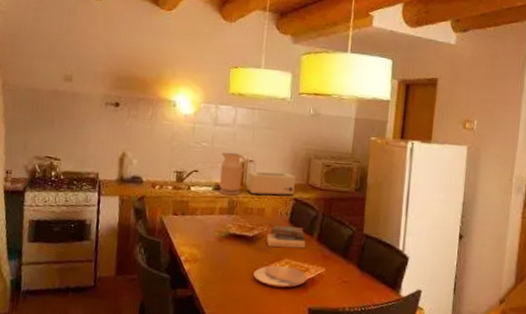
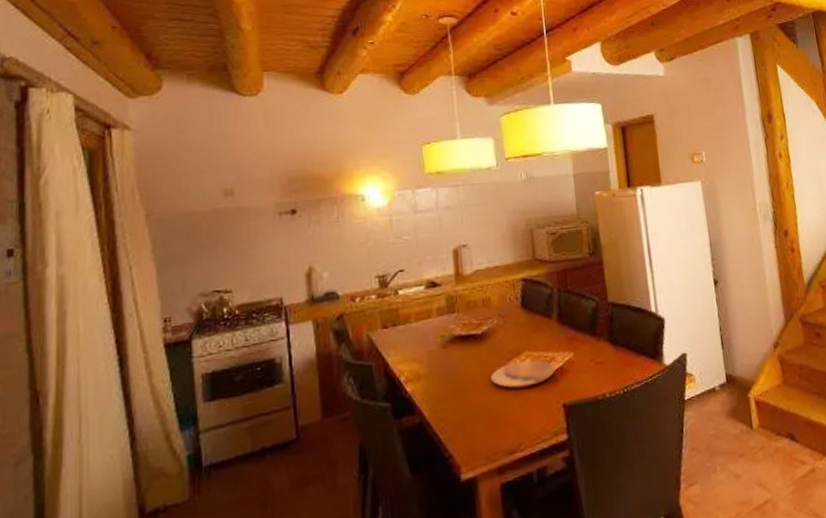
water jug: present [219,152,248,196] -> none [428,239,461,292]
toaster: present [246,171,296,196] -> none [463,250,521,285]
books: present [266,224,306,249] -> none [498,311,546,342]

